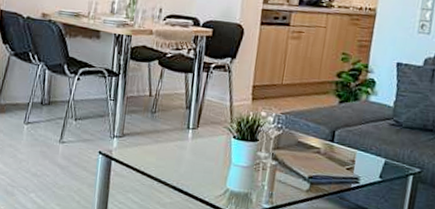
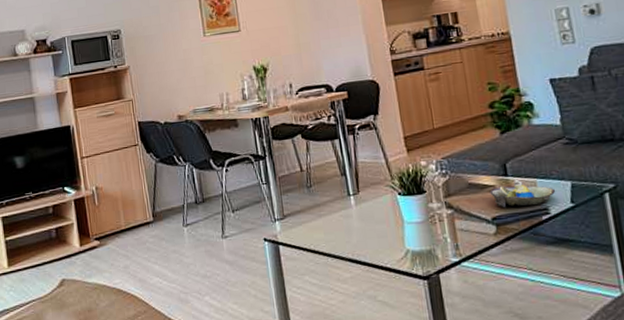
decorative bowl: none [313,146,370,173] -> present [489,179,556,208]

